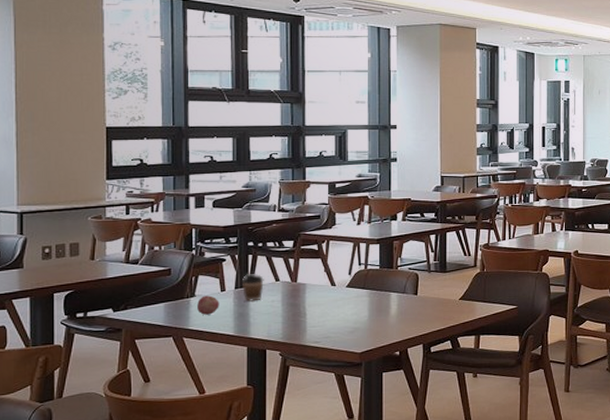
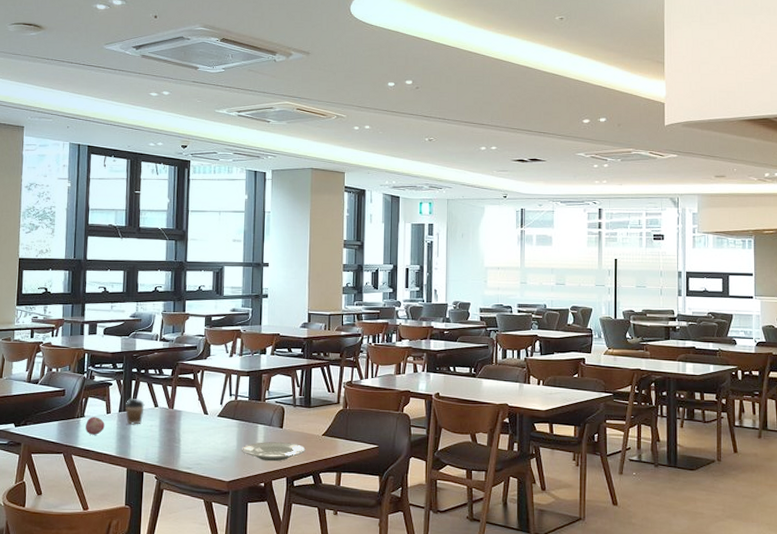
plate: none [373,308,442,330] -> present [241,441,306,462]

